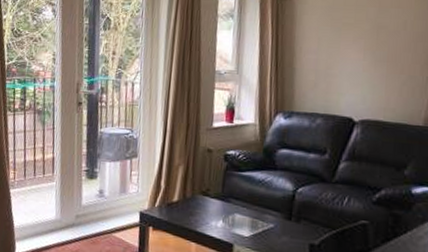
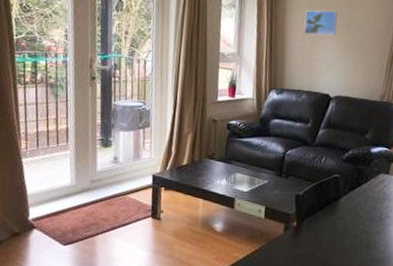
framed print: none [318,12,363,45] -> present [303,10,338,36]

